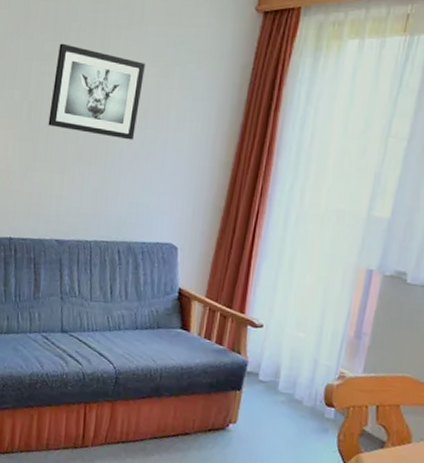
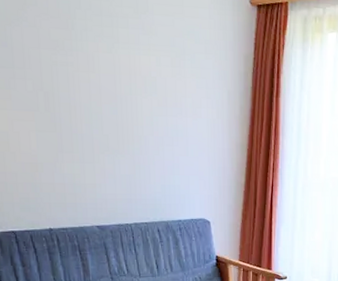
wall art: present [48,43,145,140] -> none [66,31,158,128]

